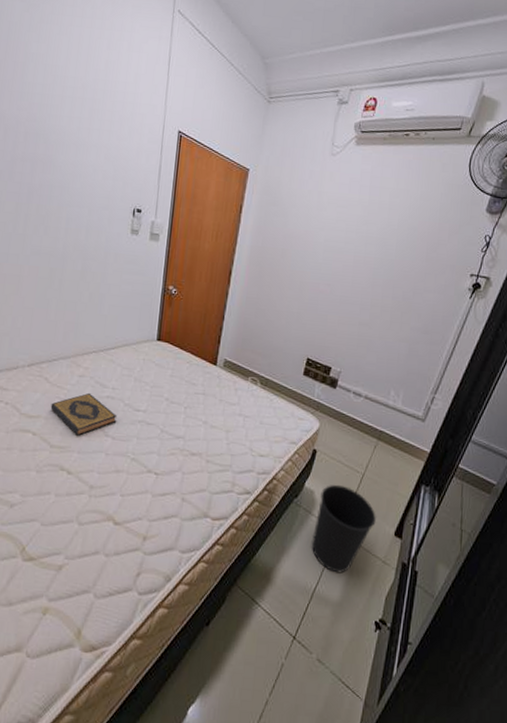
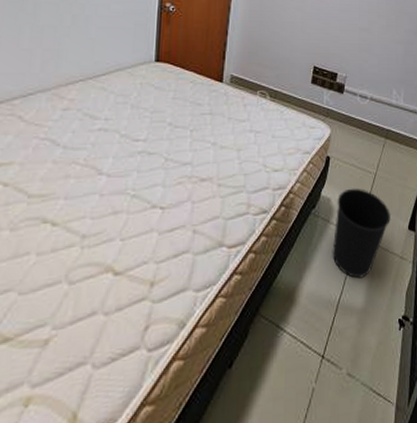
hardback book: present [50,392,117,436] -> none [27,127,112,179]

